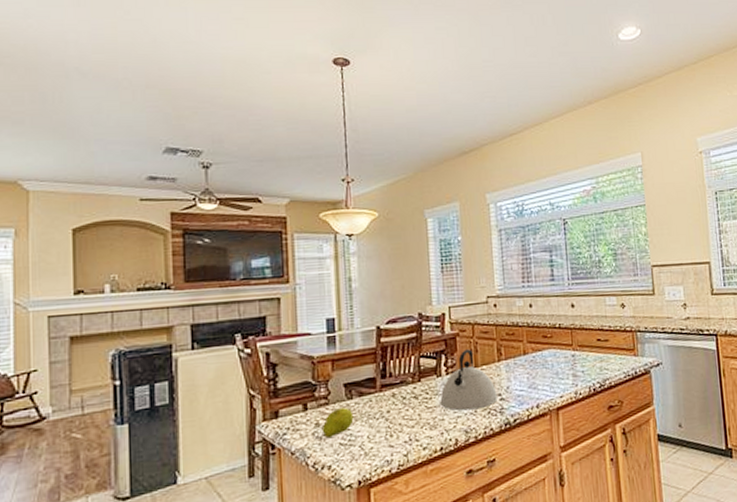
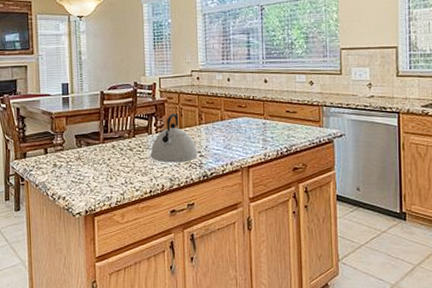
fruit: present [312,407,354,439] -> none [51,154,83,177]

